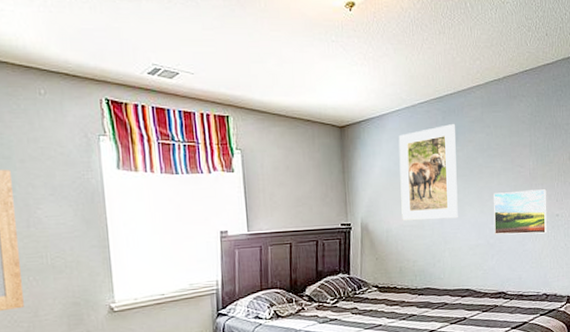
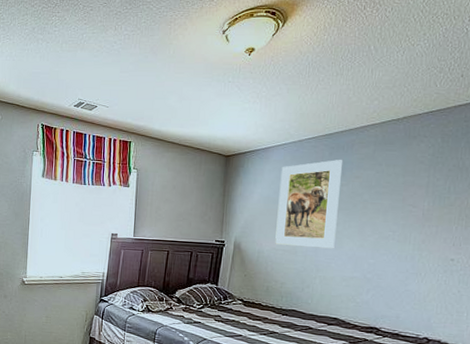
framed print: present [493,189,548,235] -> none [372,229,442,277]

